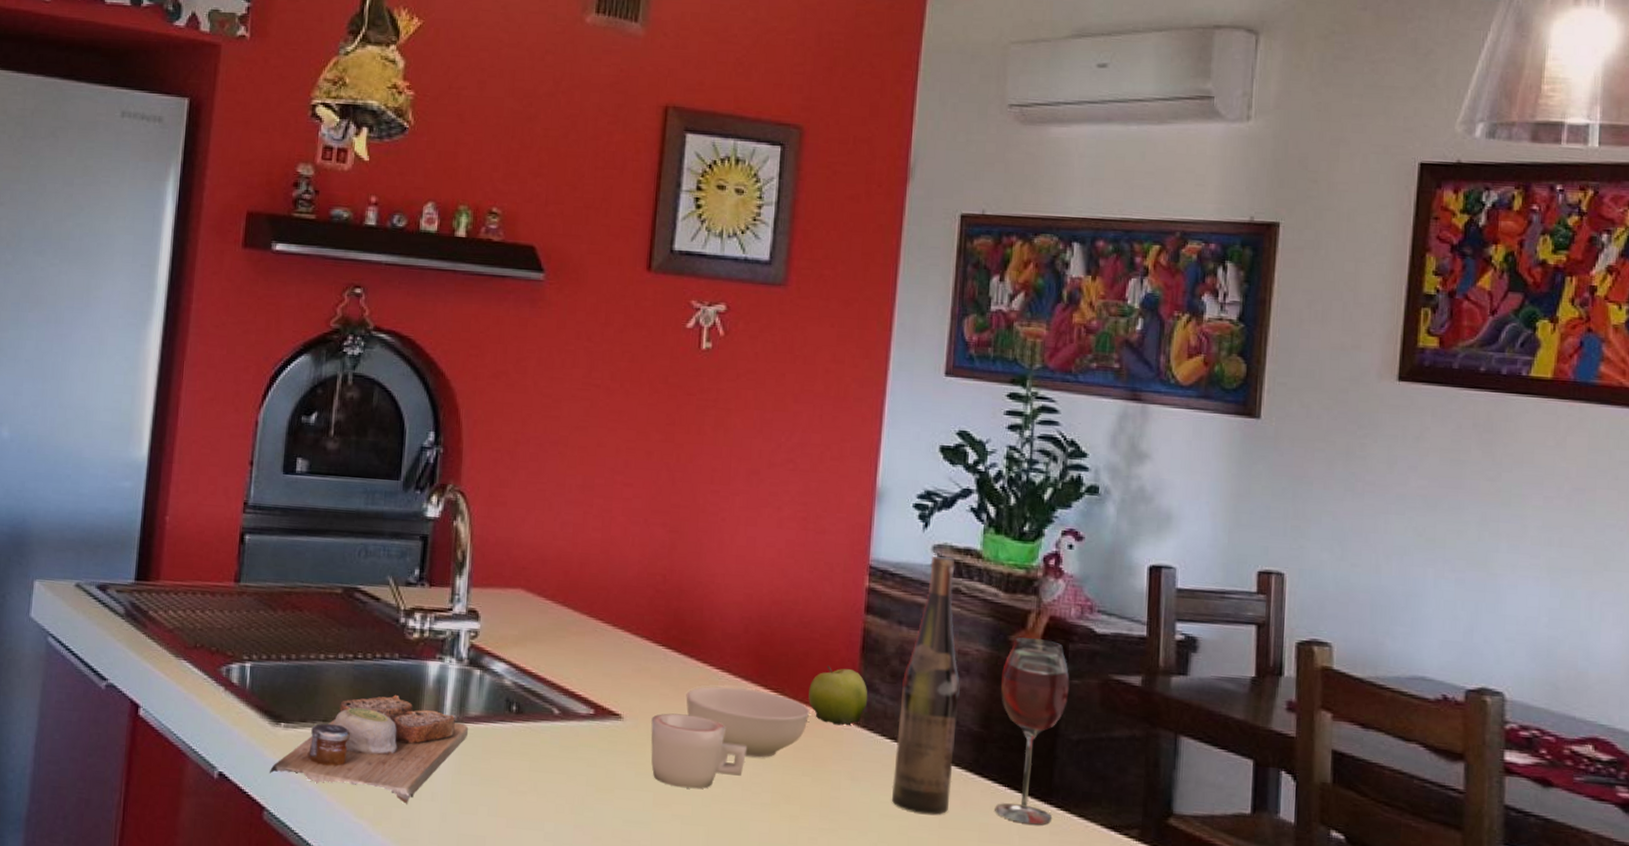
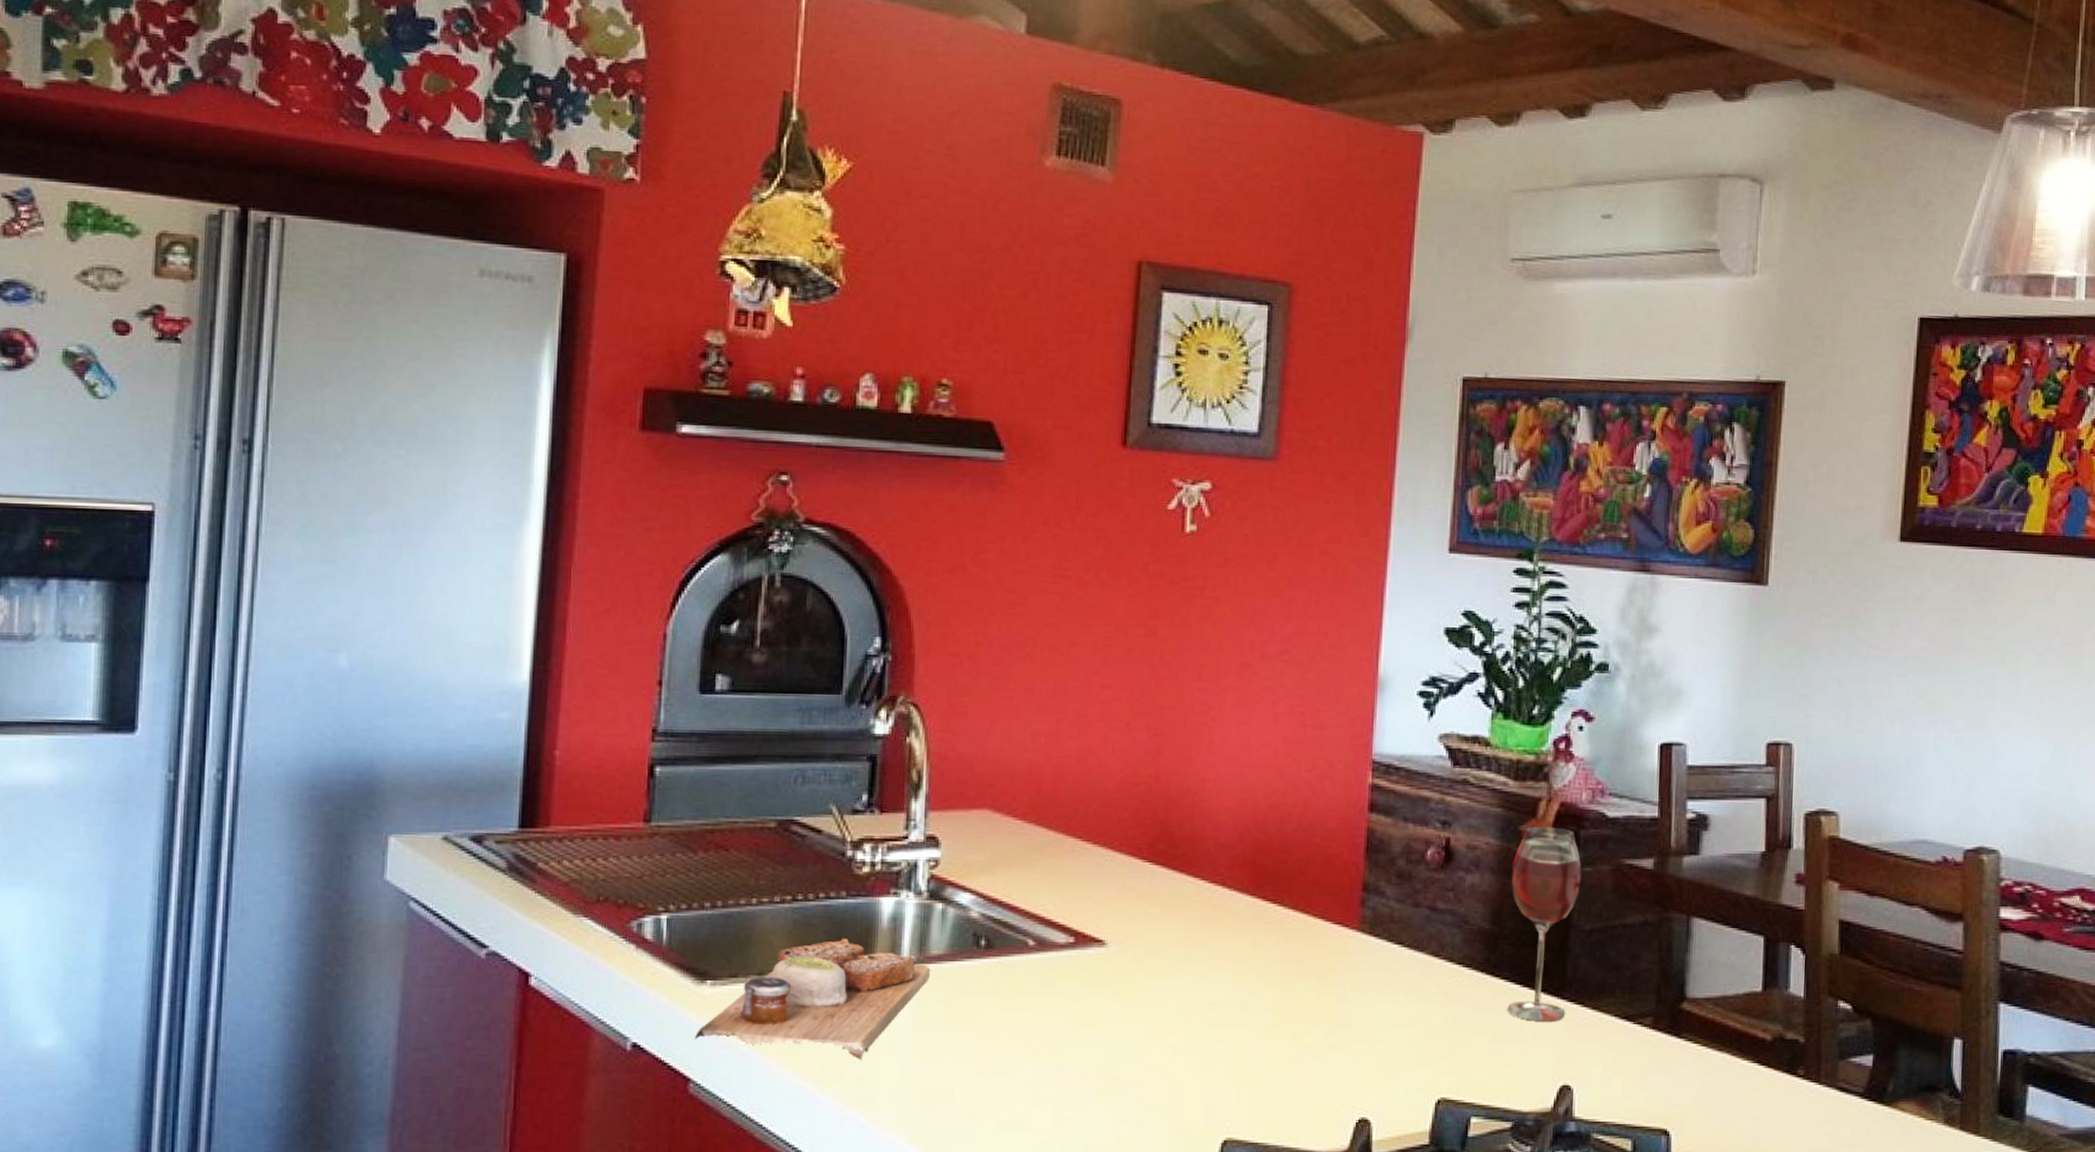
cup: present [651,713,747,789] -> none [1138,935,1244,1015]
bowl: present [686,686,810,758] -> none [1176,902,1312,975]
fruit: present [808,665,868,726] -> none [1310,870,1374,934]
wine bottle: present [891,555,960,815] -> none [1399,745,1469,1020]

